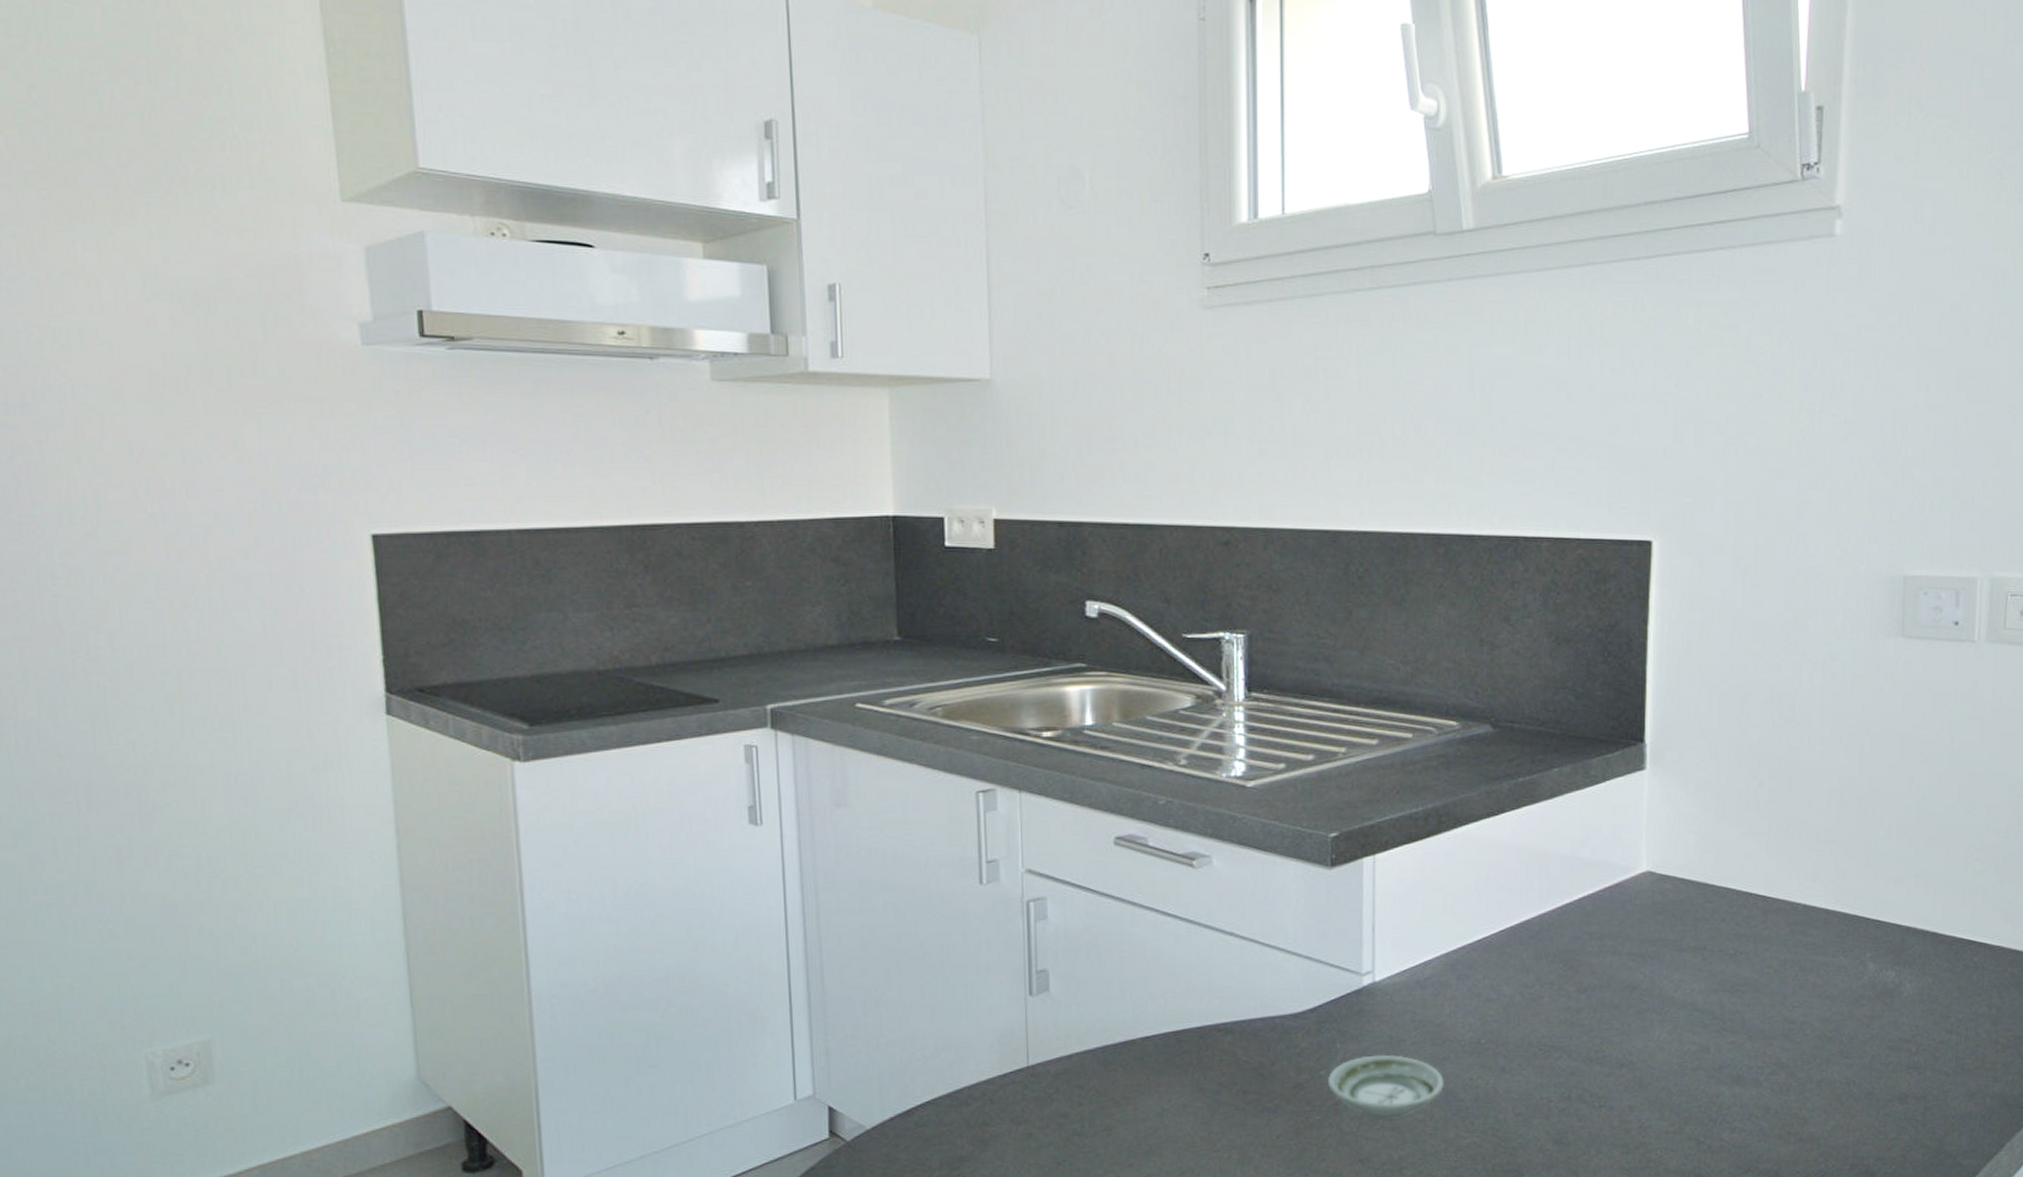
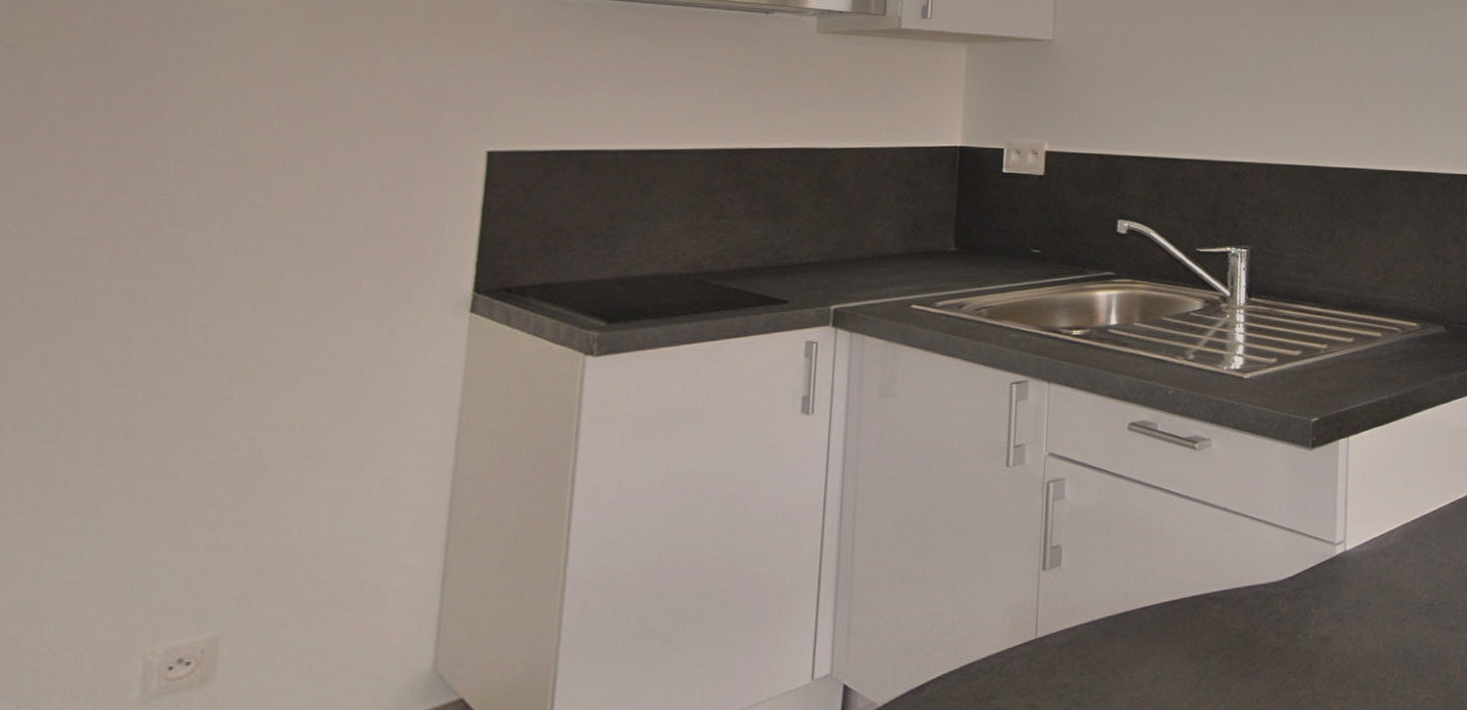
saucer: present [1327,1054,1445,1120] -> none [1302,617,1404,680]

